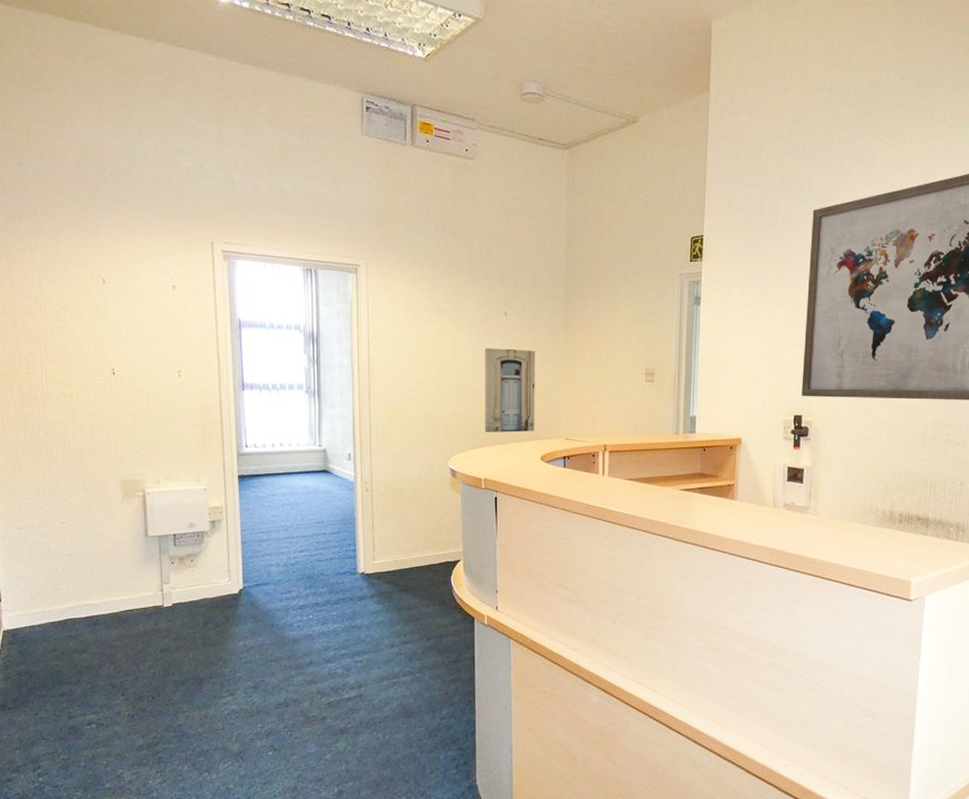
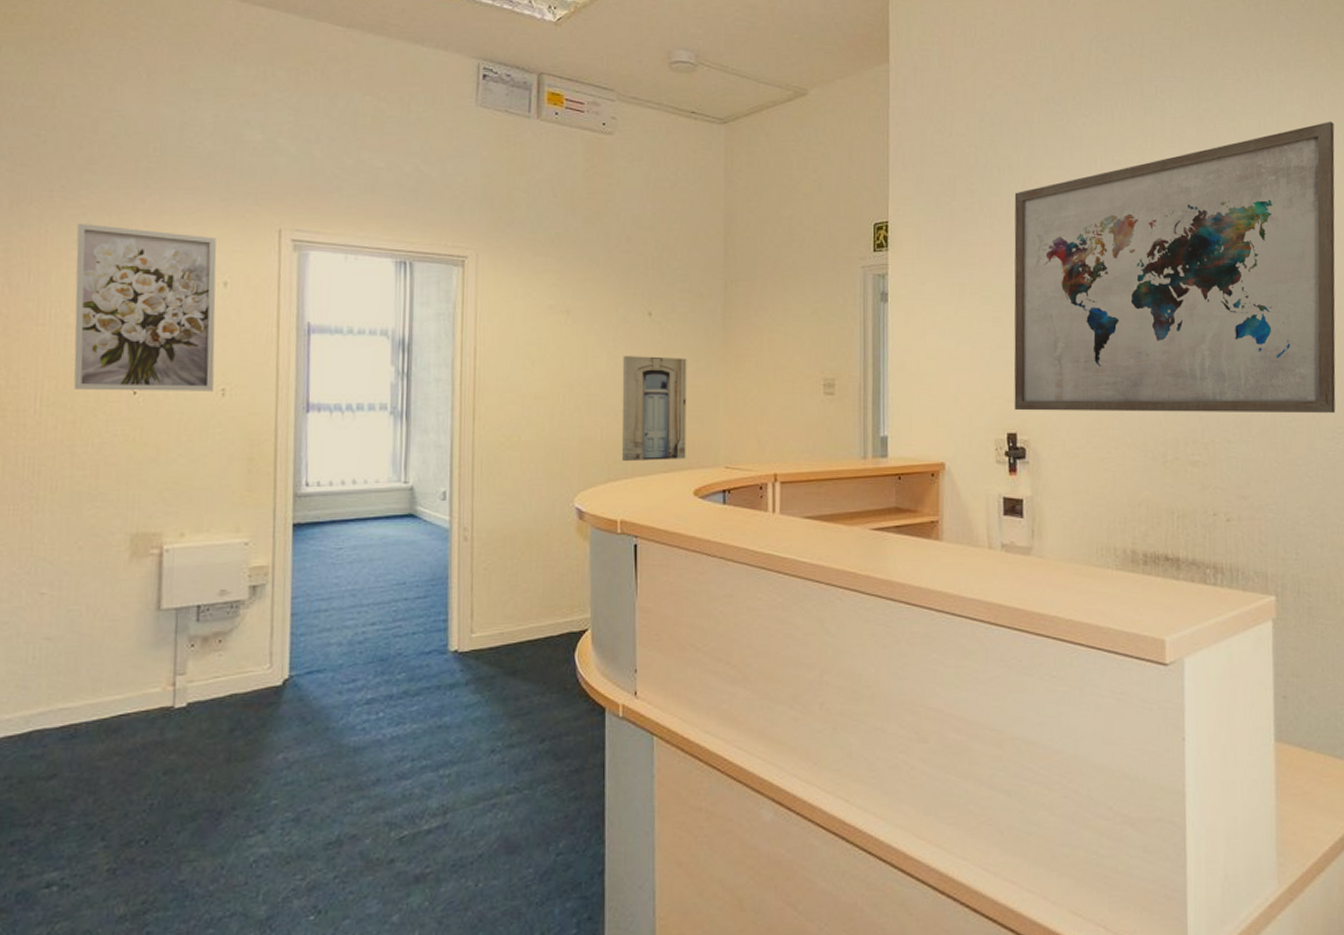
wall art: none [58,236,171,373] -> present [73,222,217,391]

